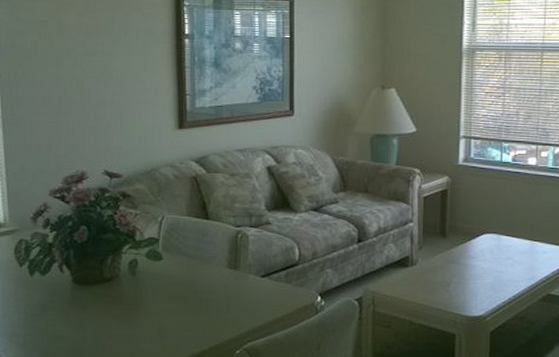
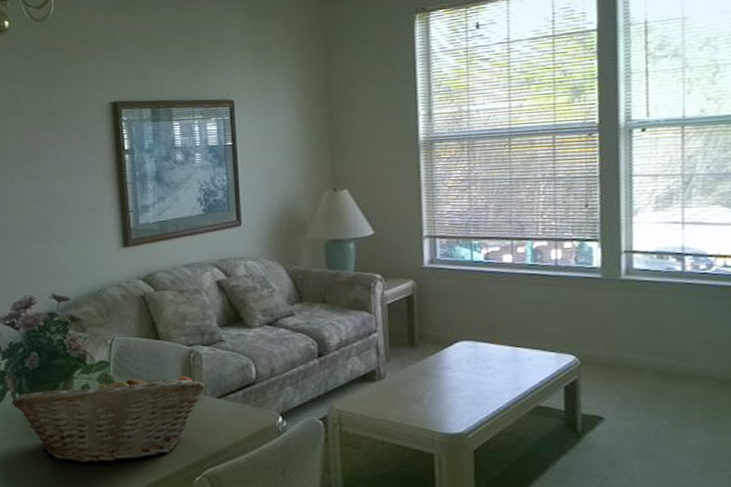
fruit basket: none [59,249,250,336] -> present [12,373,205,464]

